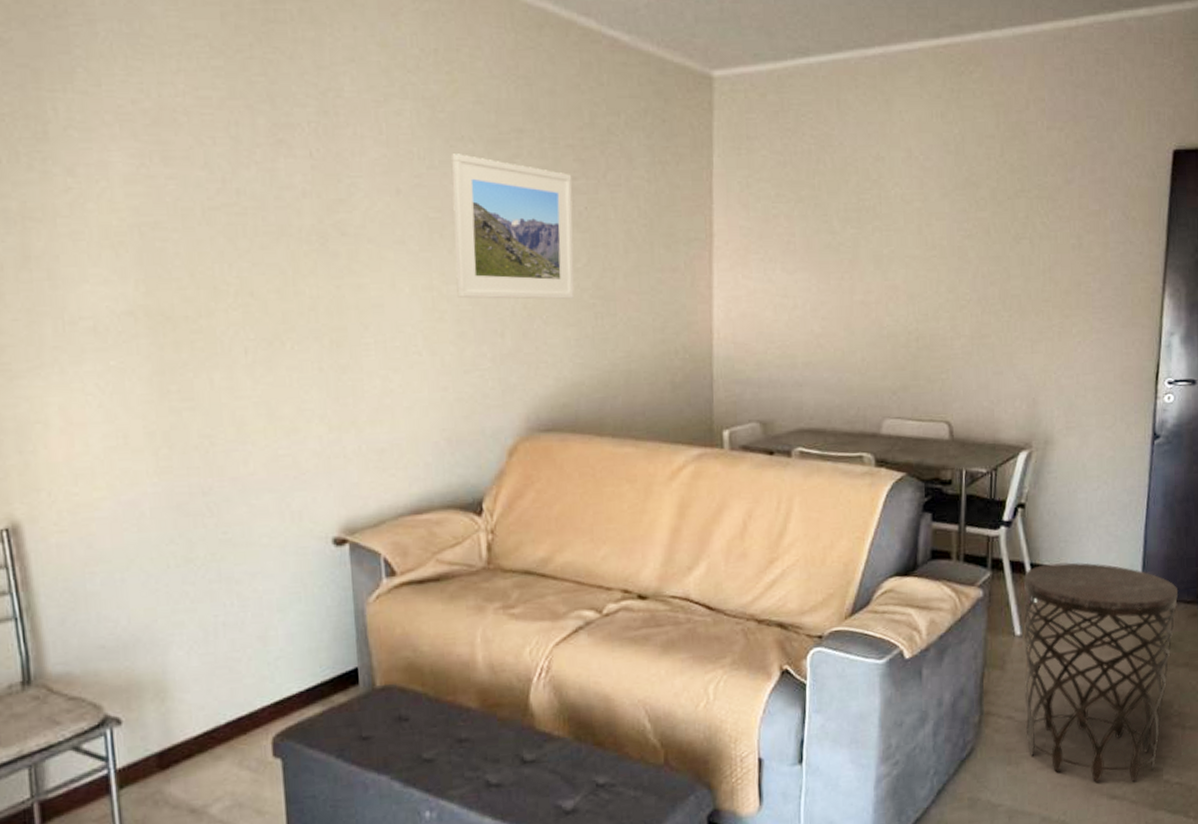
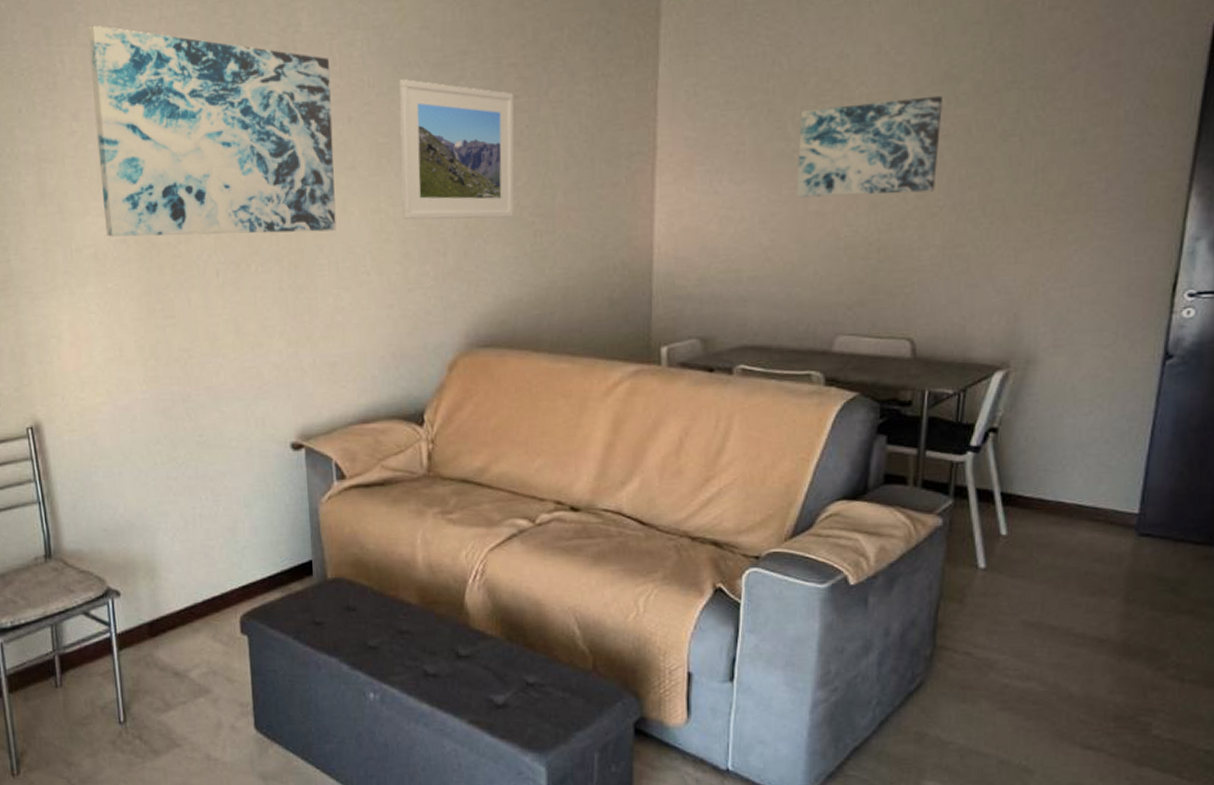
wall art: none [87,71,384,309] -> present [87,25,337,237]
wall art: none [842,199,965,288] -> present [796,95,942,198]
side table: present [1024,562,1178,782] -> none [985,493,1185,733]

